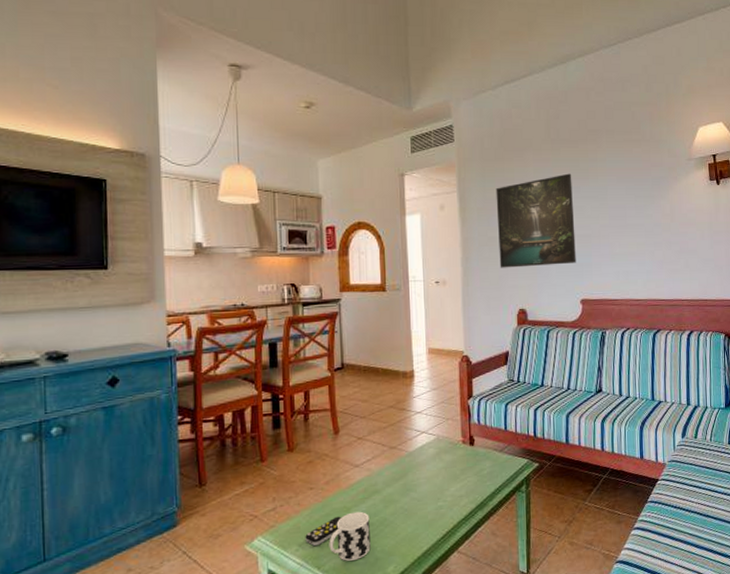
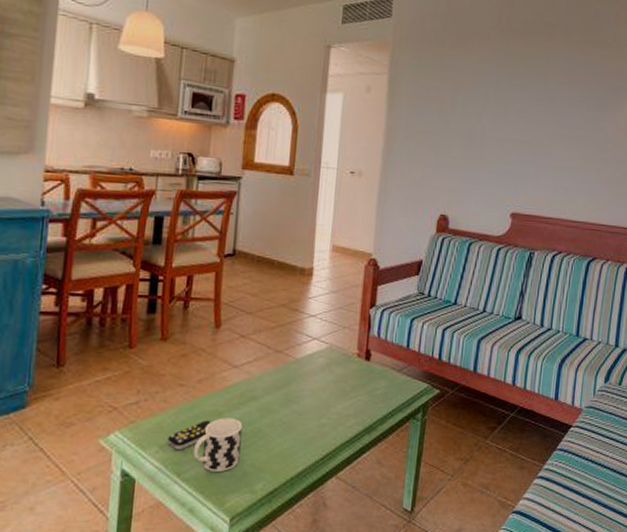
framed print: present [496,173,576,268] -> none [425,69,519,171]

